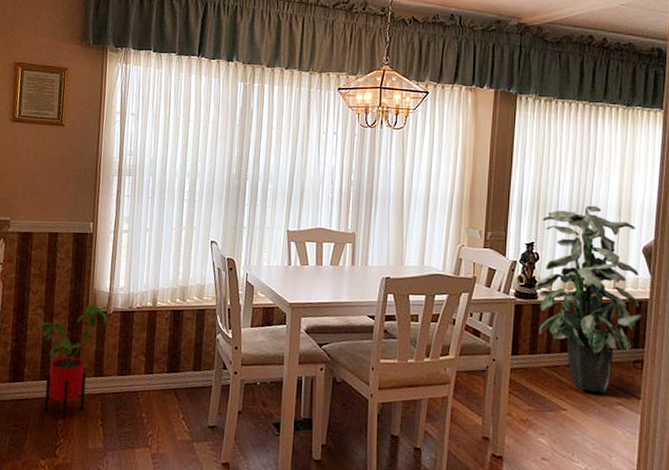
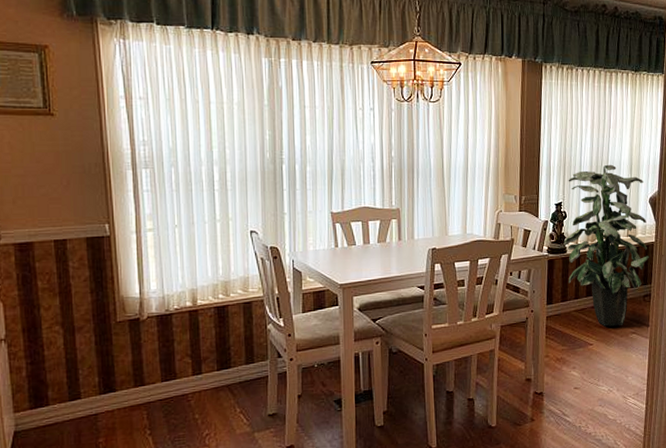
house plant: present [38,303,108,419] -> none [57,312,142,436]

